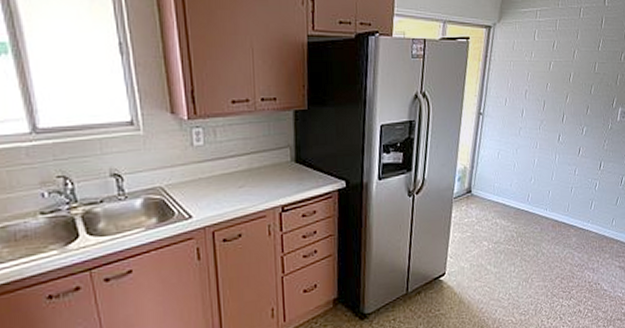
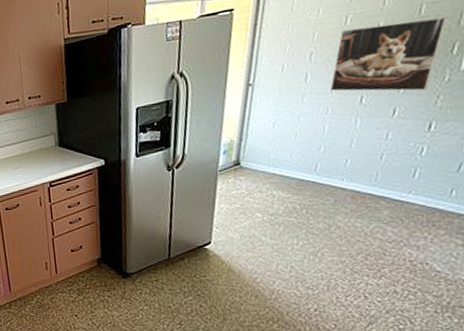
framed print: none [539,74,611,135] -> present [330,17,449,92]

